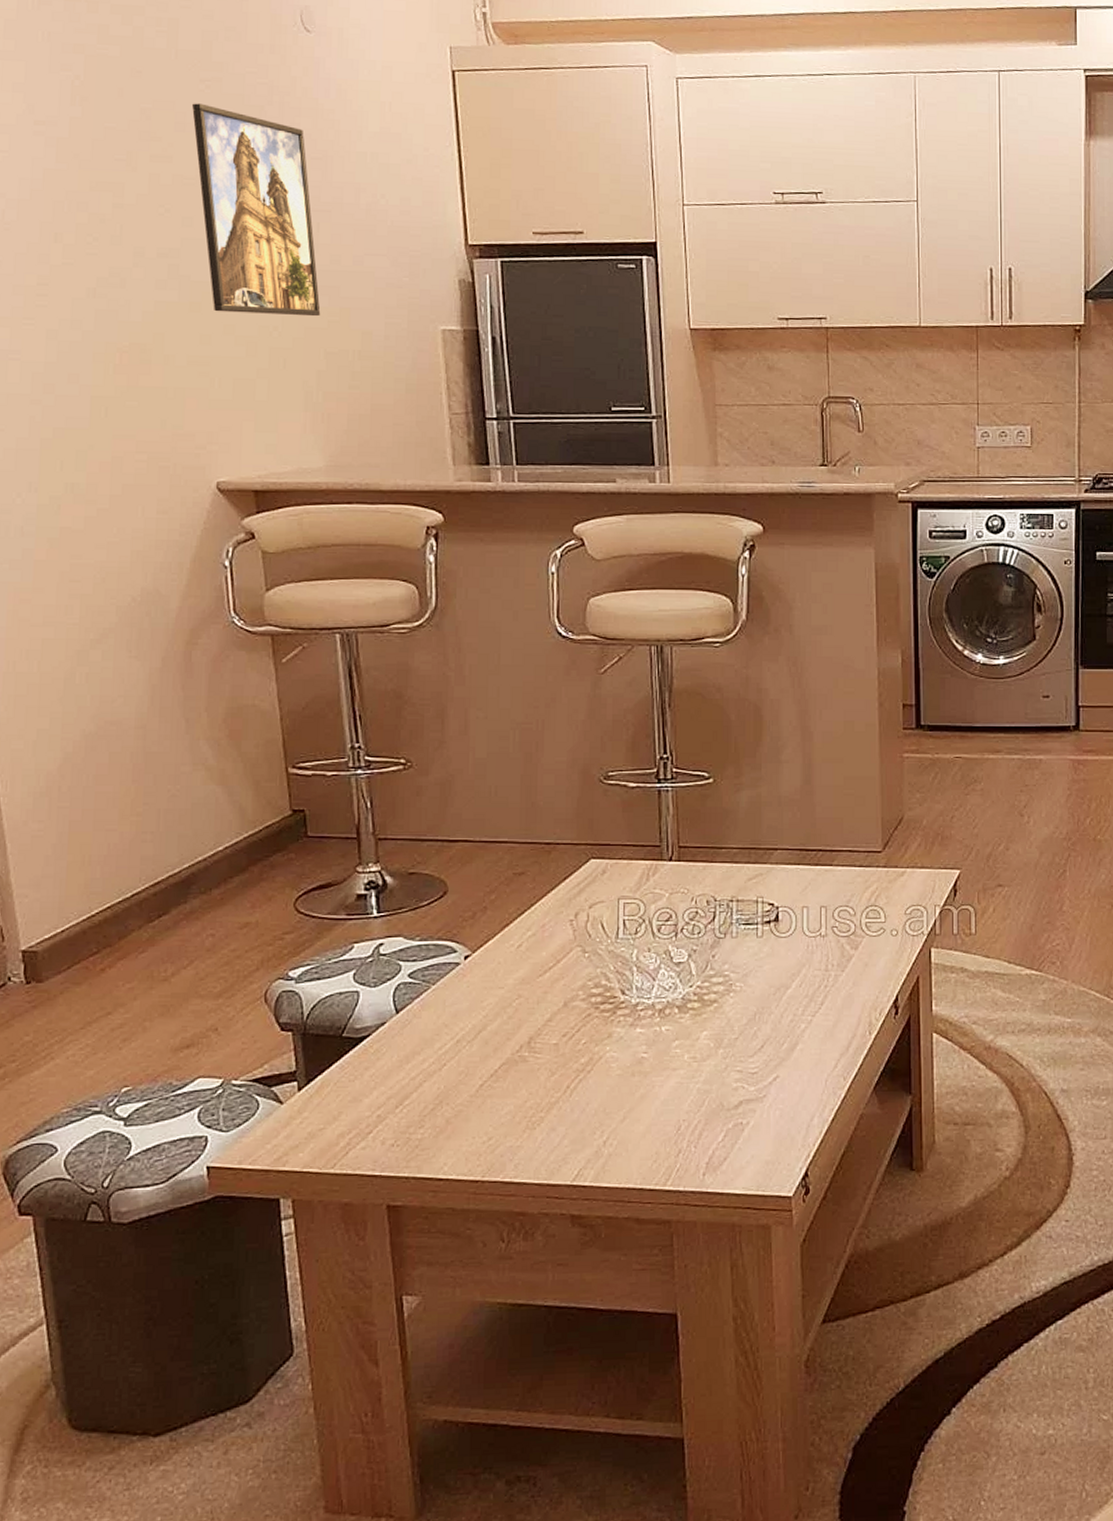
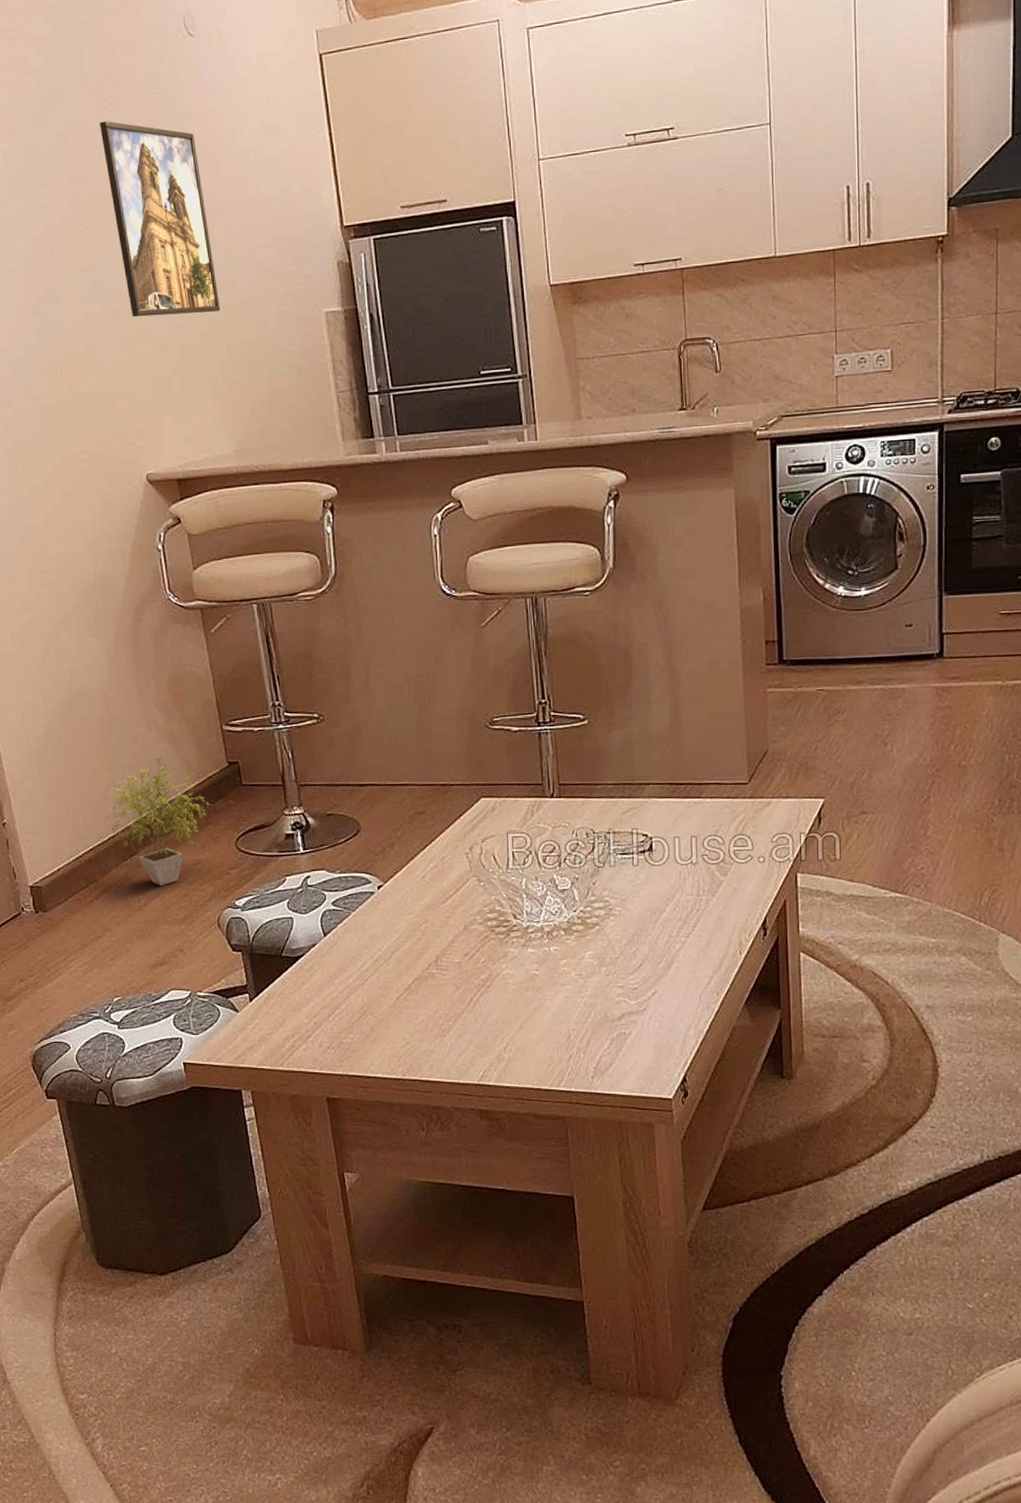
potted plant: none [124,801,268,953] -> present [100,757,212,886]

